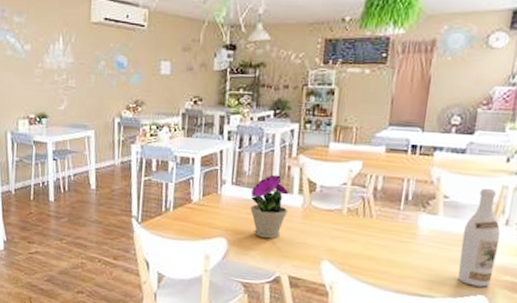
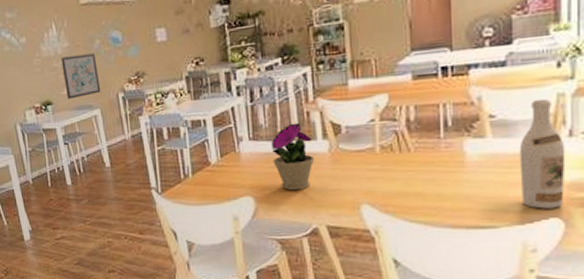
wall art: none [63,72,99,116] -> present [61,53,101,100]

